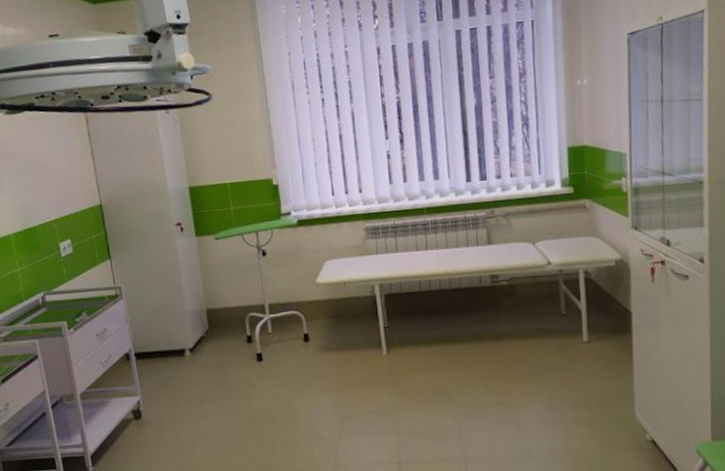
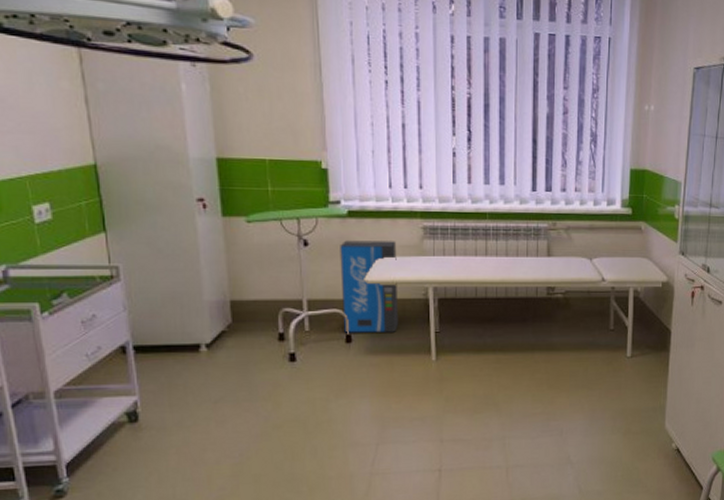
air purifier: none [293,244,350,333] -> present [340,240,399,333]

